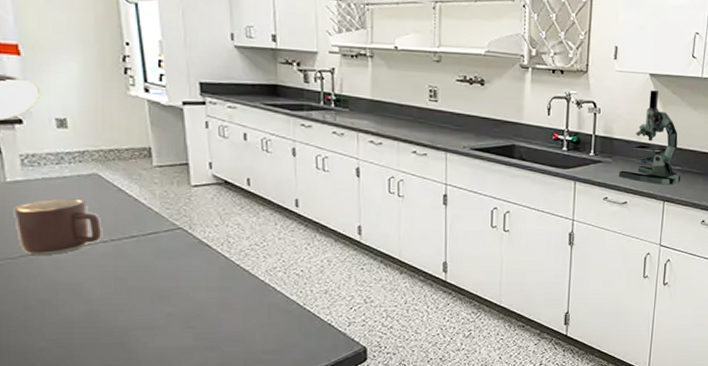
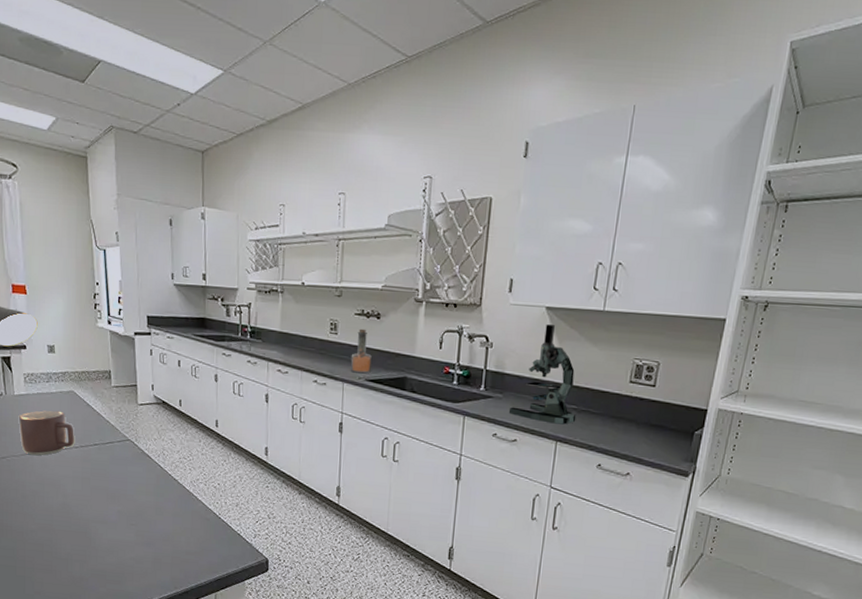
bottle: none [453,95,478,143] -> present [350,328,373,374]

